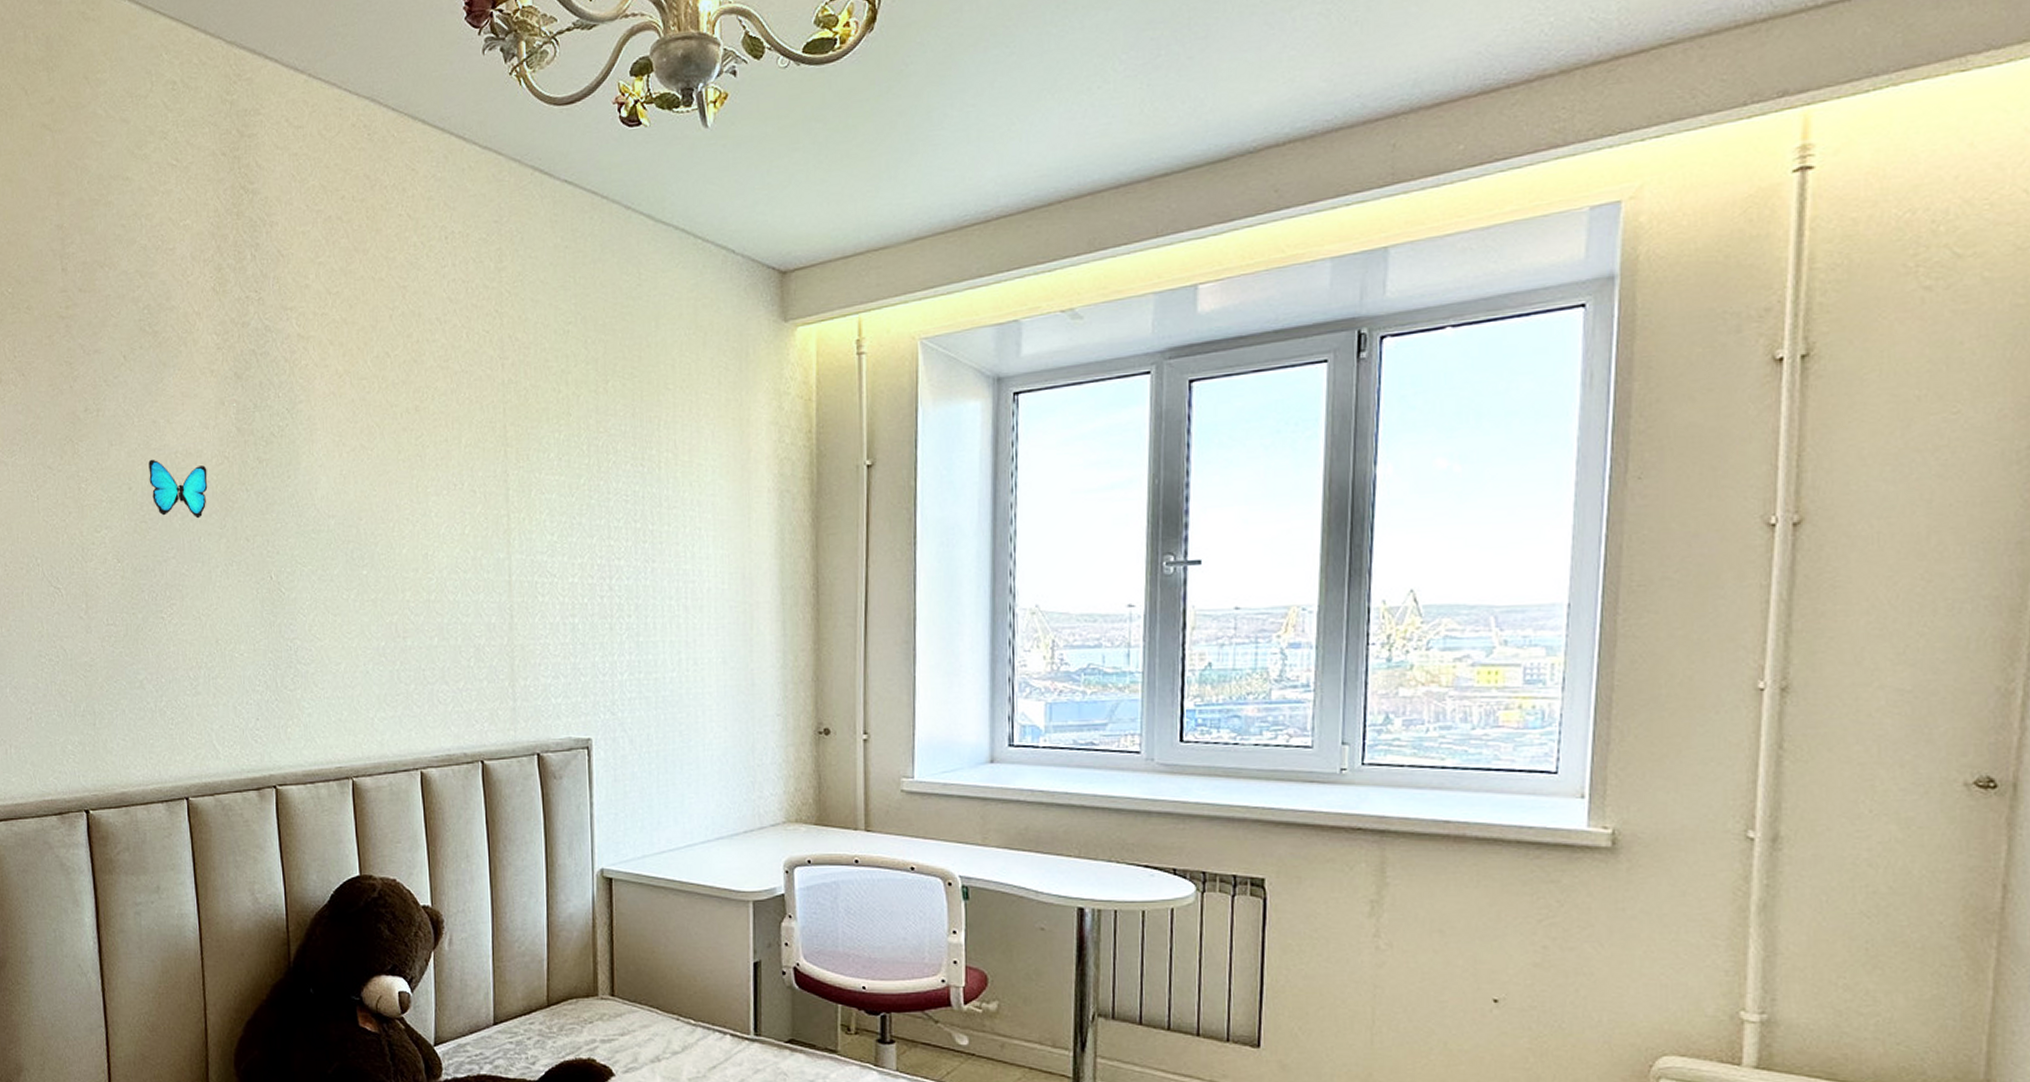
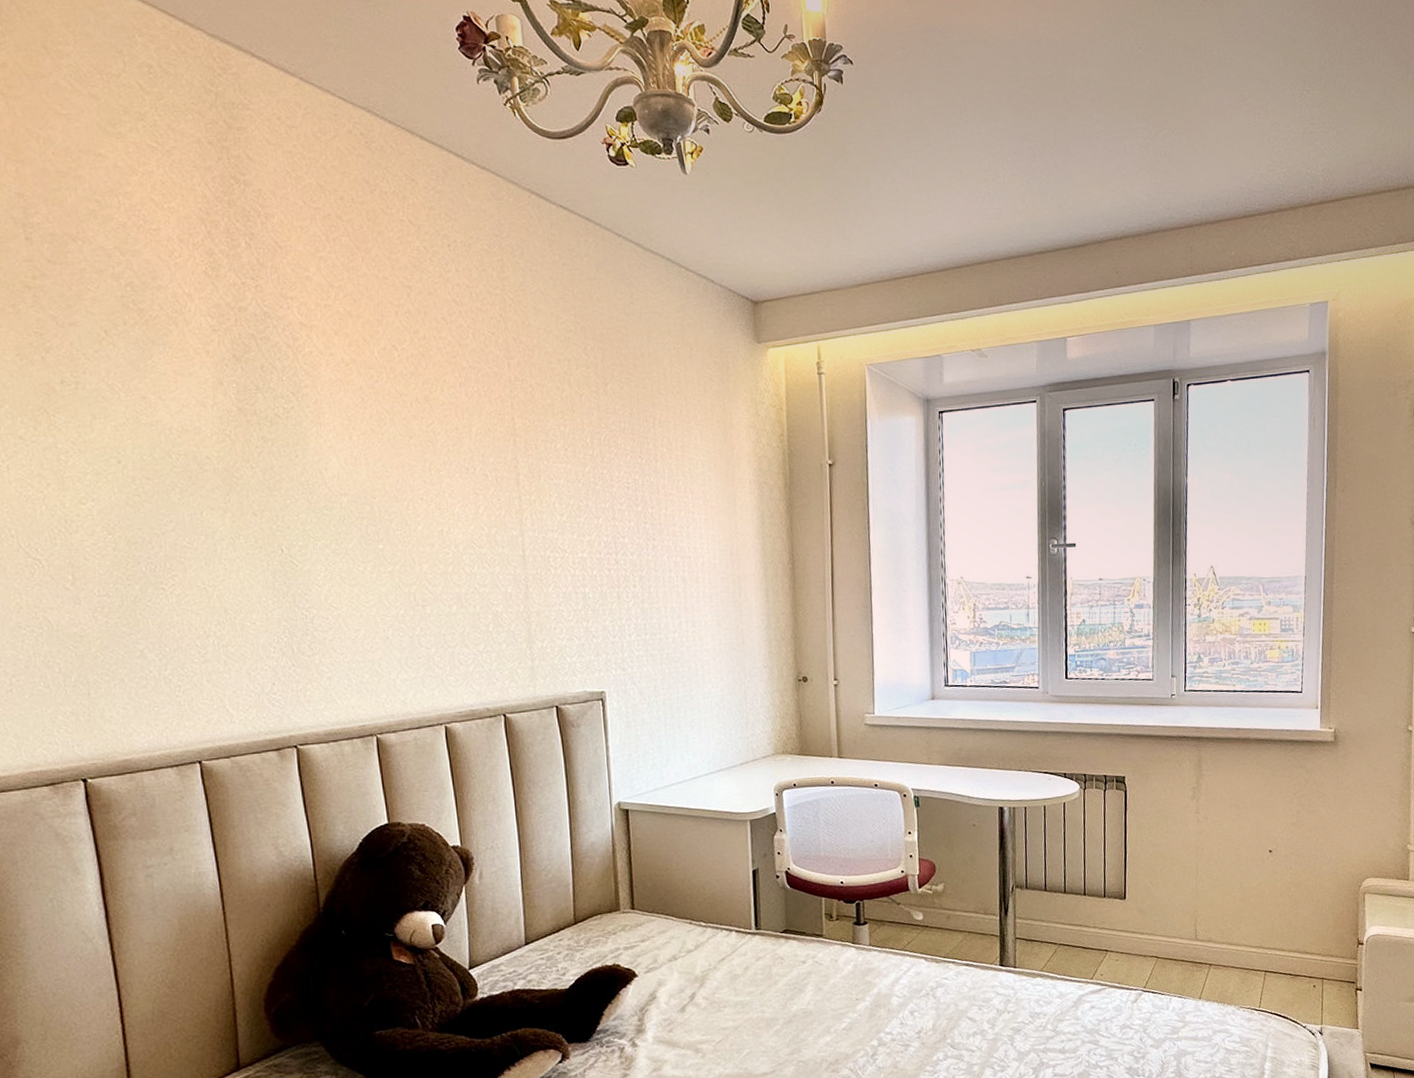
decorative butterfly: present [148,459,208,519] -> none [139,434,209,494]

